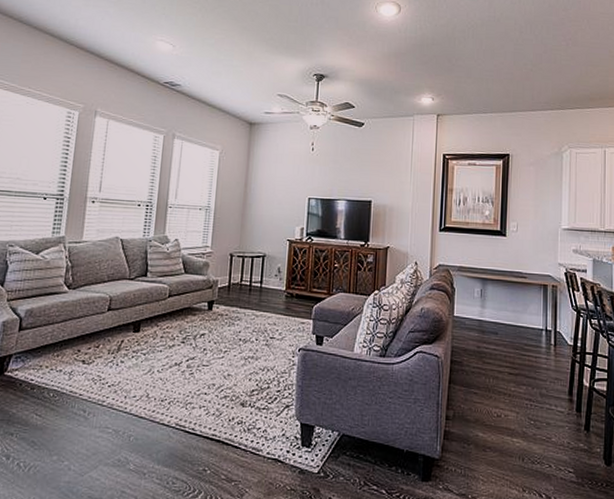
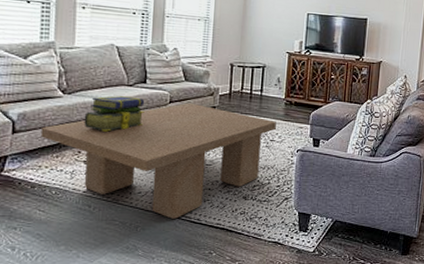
coffee table: none [44,296,277,428] -> present [40,102,276,219]
stack of books: none [85,290,145,329] -> present [84,96,145,132]

